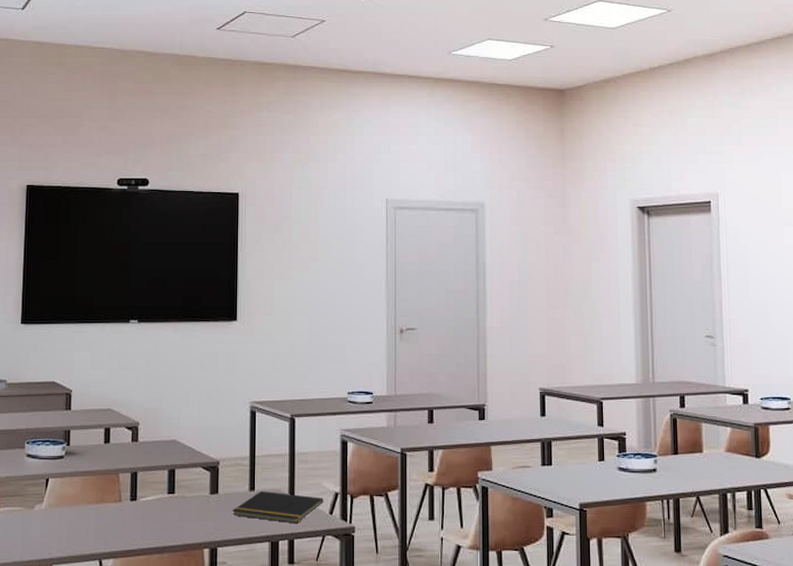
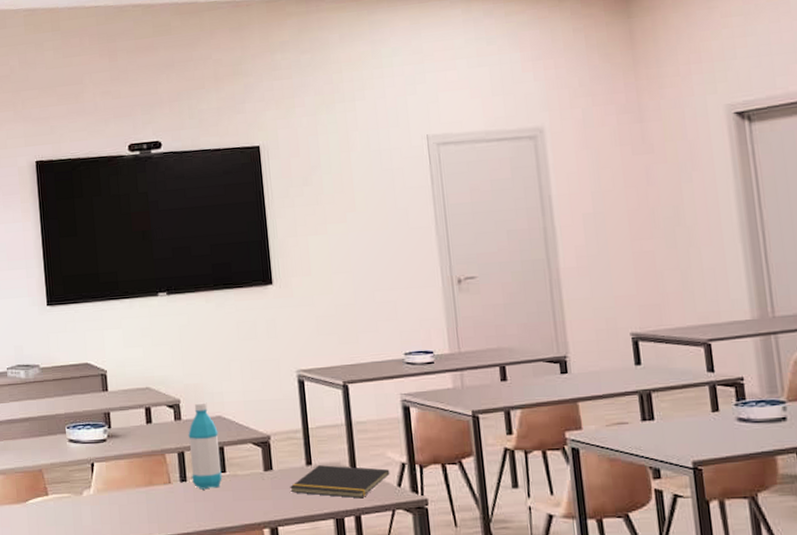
water bottle: none [142,426,172,509] -> present [188,402,222,490]

